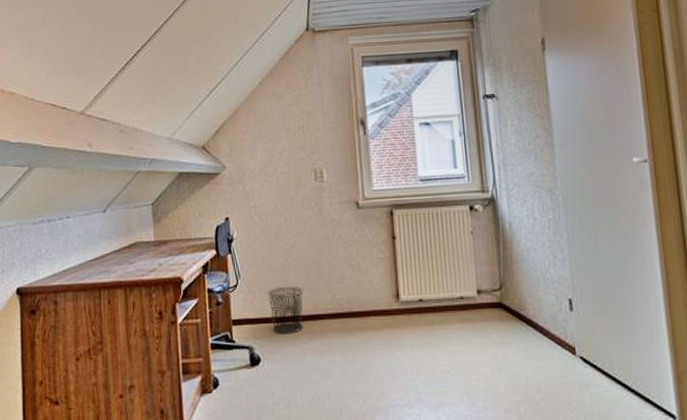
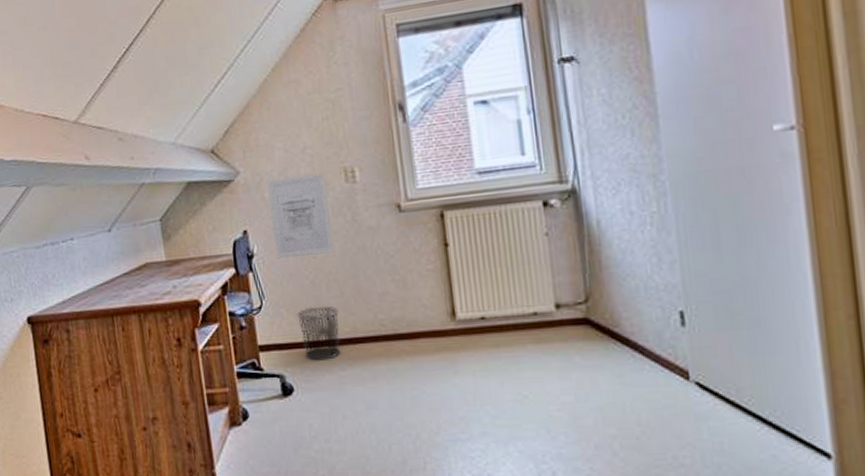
wall art: none [248,172,302,244] -> present [266,173,333,260]

